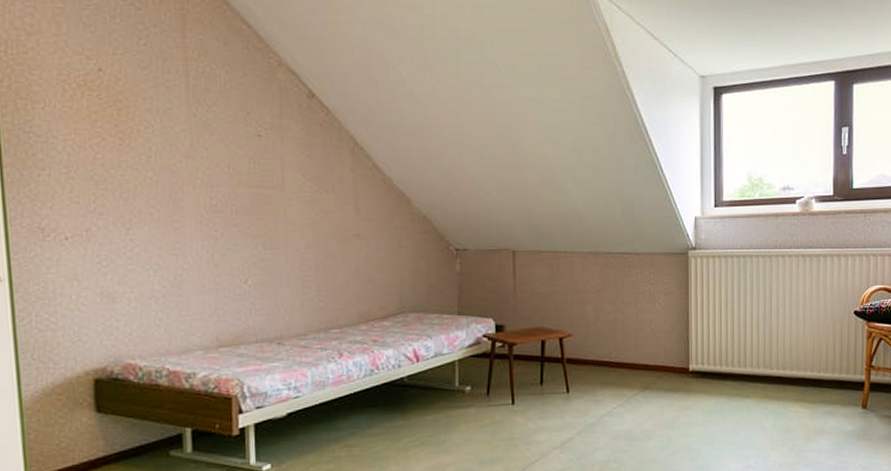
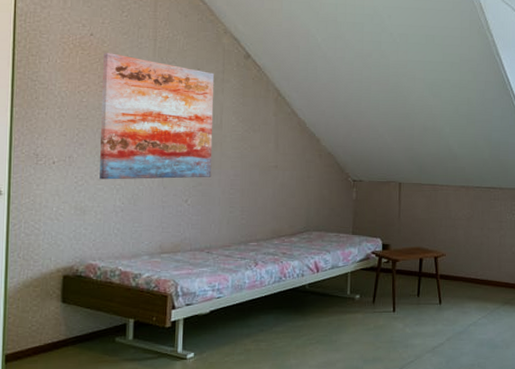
wall art: none [119,94,276,258] -> present [99,53,215,180]

